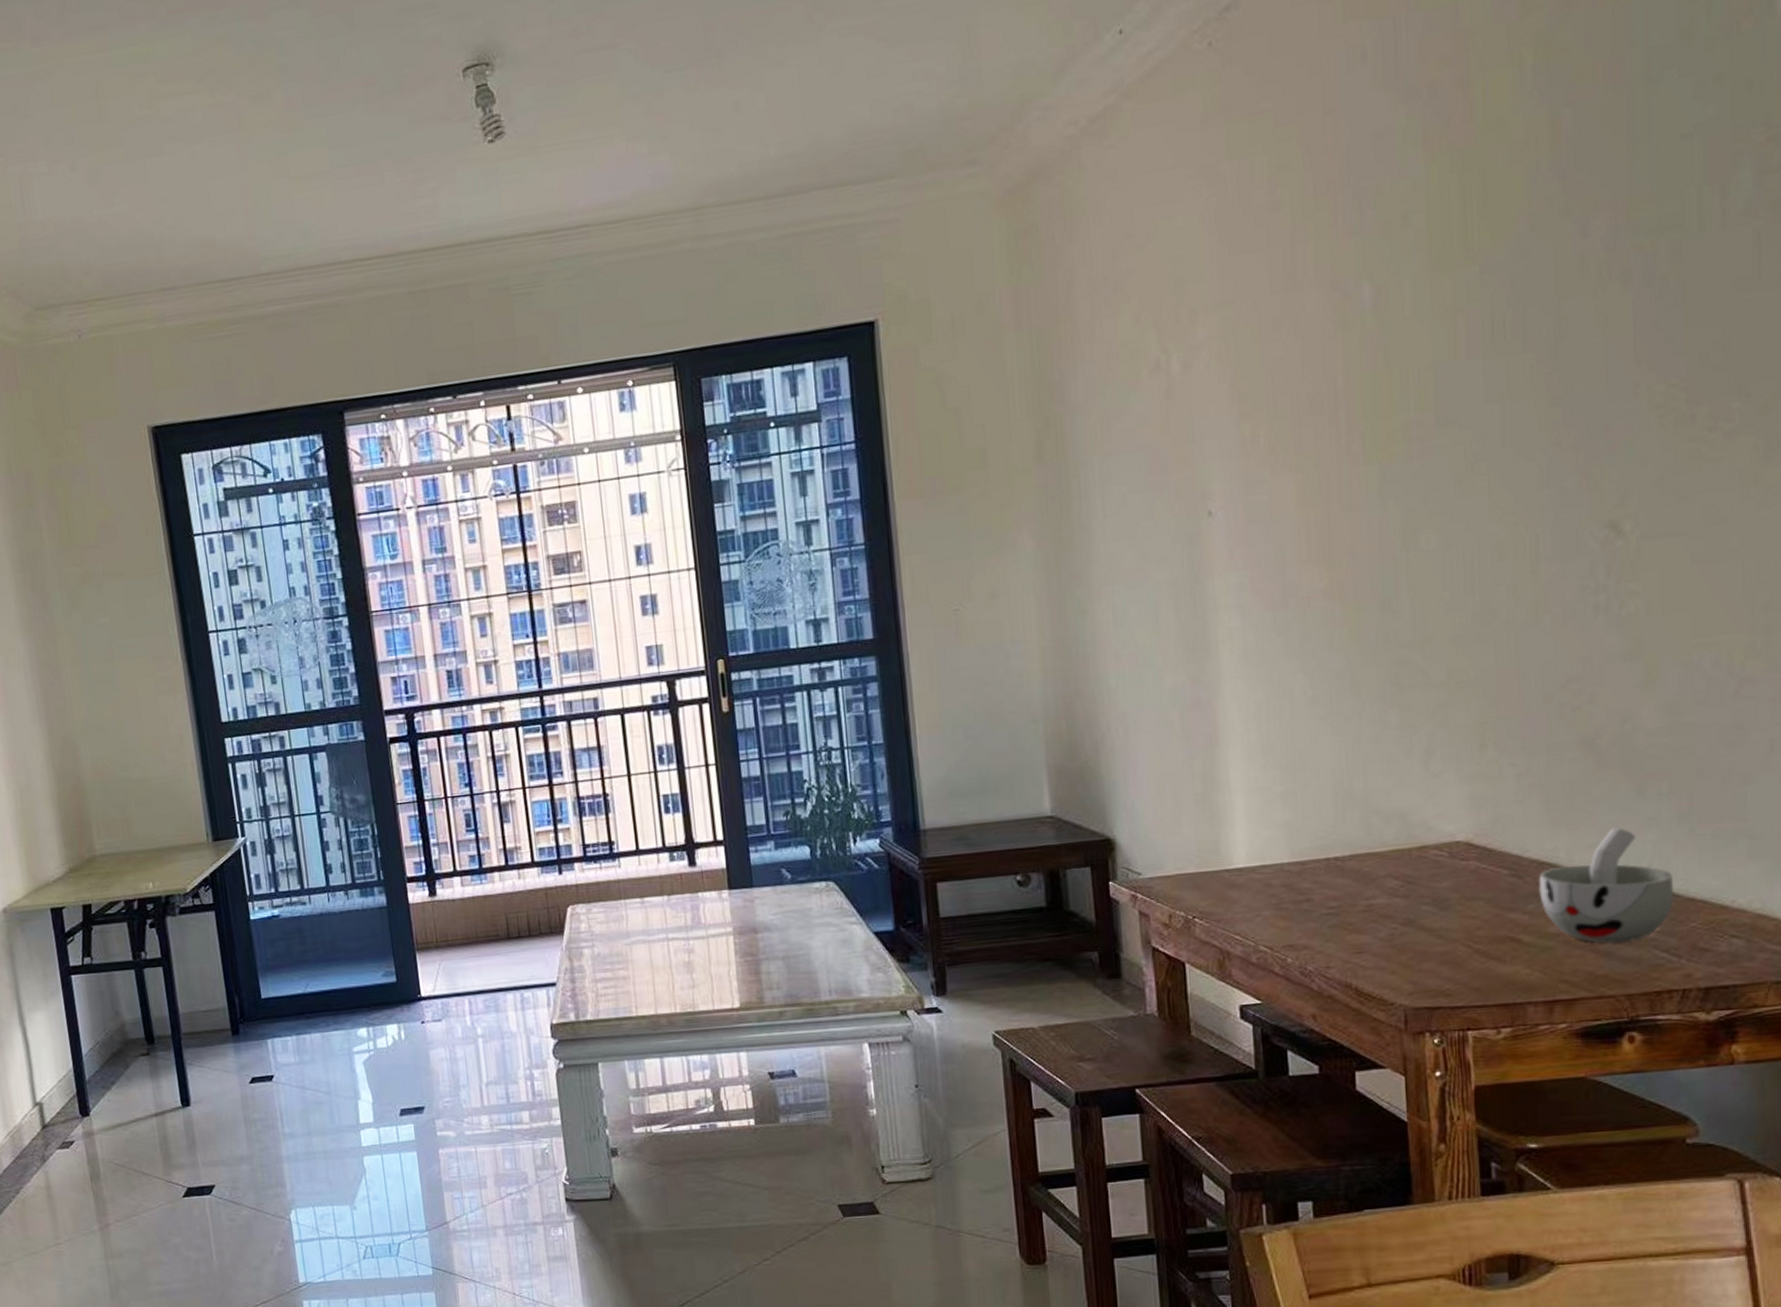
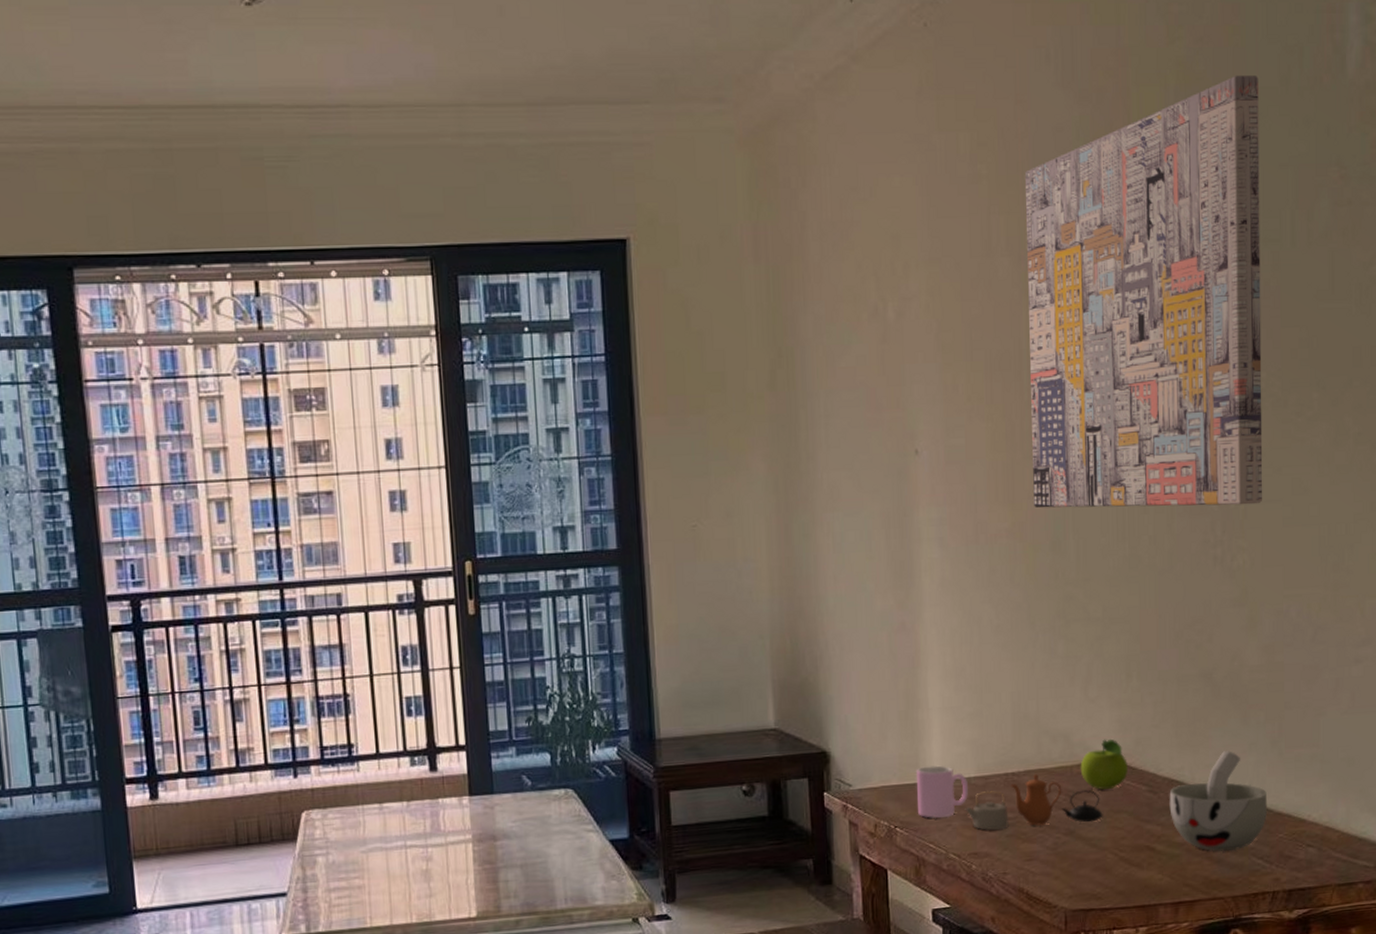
cup: none [1216,850,1282,908] -> present [916,765,969,818]
teapot: none [1277,858,1452,921] -> present [965,774,1103,830]
wall art: none [1338,34,1663,564] -> present [1025,74,1263,508]
fruit: none [1421,817,1483,874] -> present [1080,738,1128,790]

